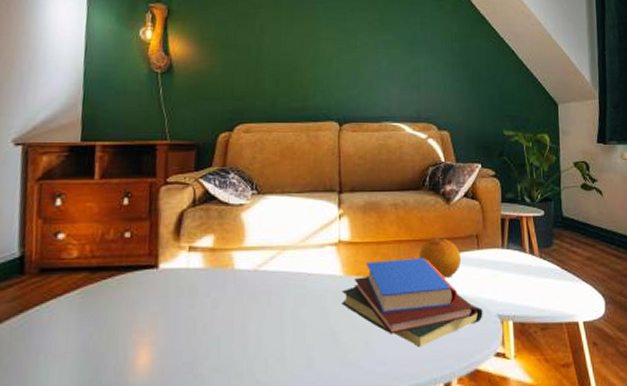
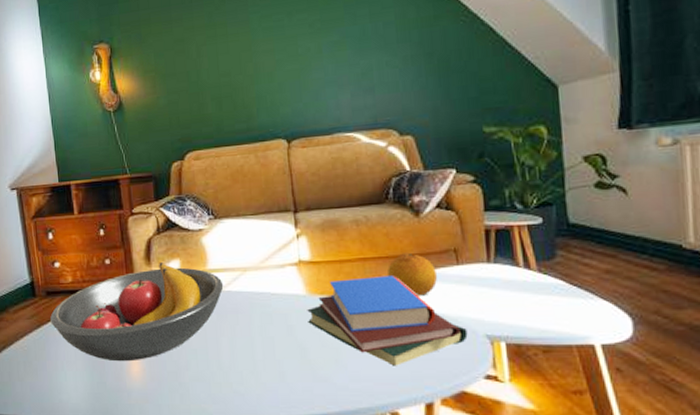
fruit bowl: none [39,238,259,353] -> present [50,263,224,362]

